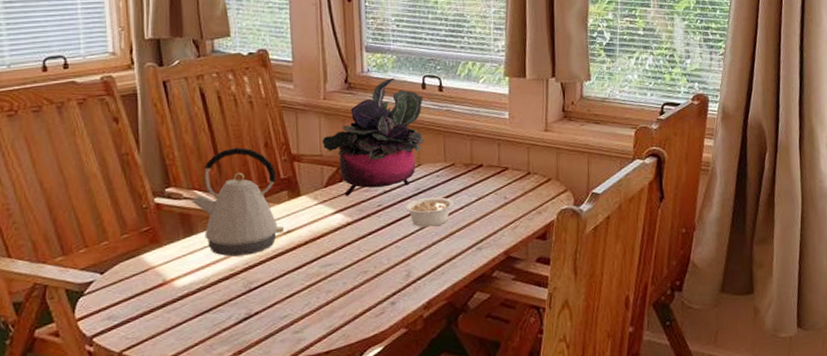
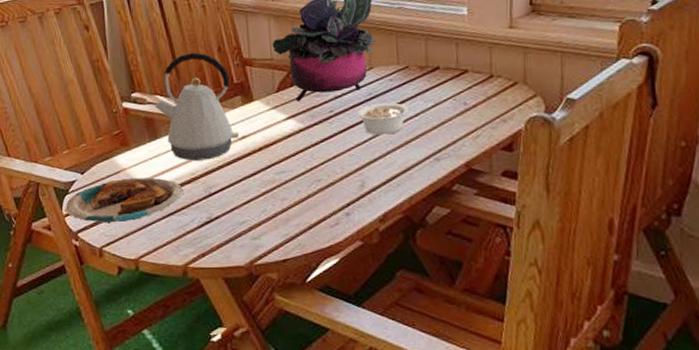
plate: none [78,275,222,326] -> present [65,177,184,224]

